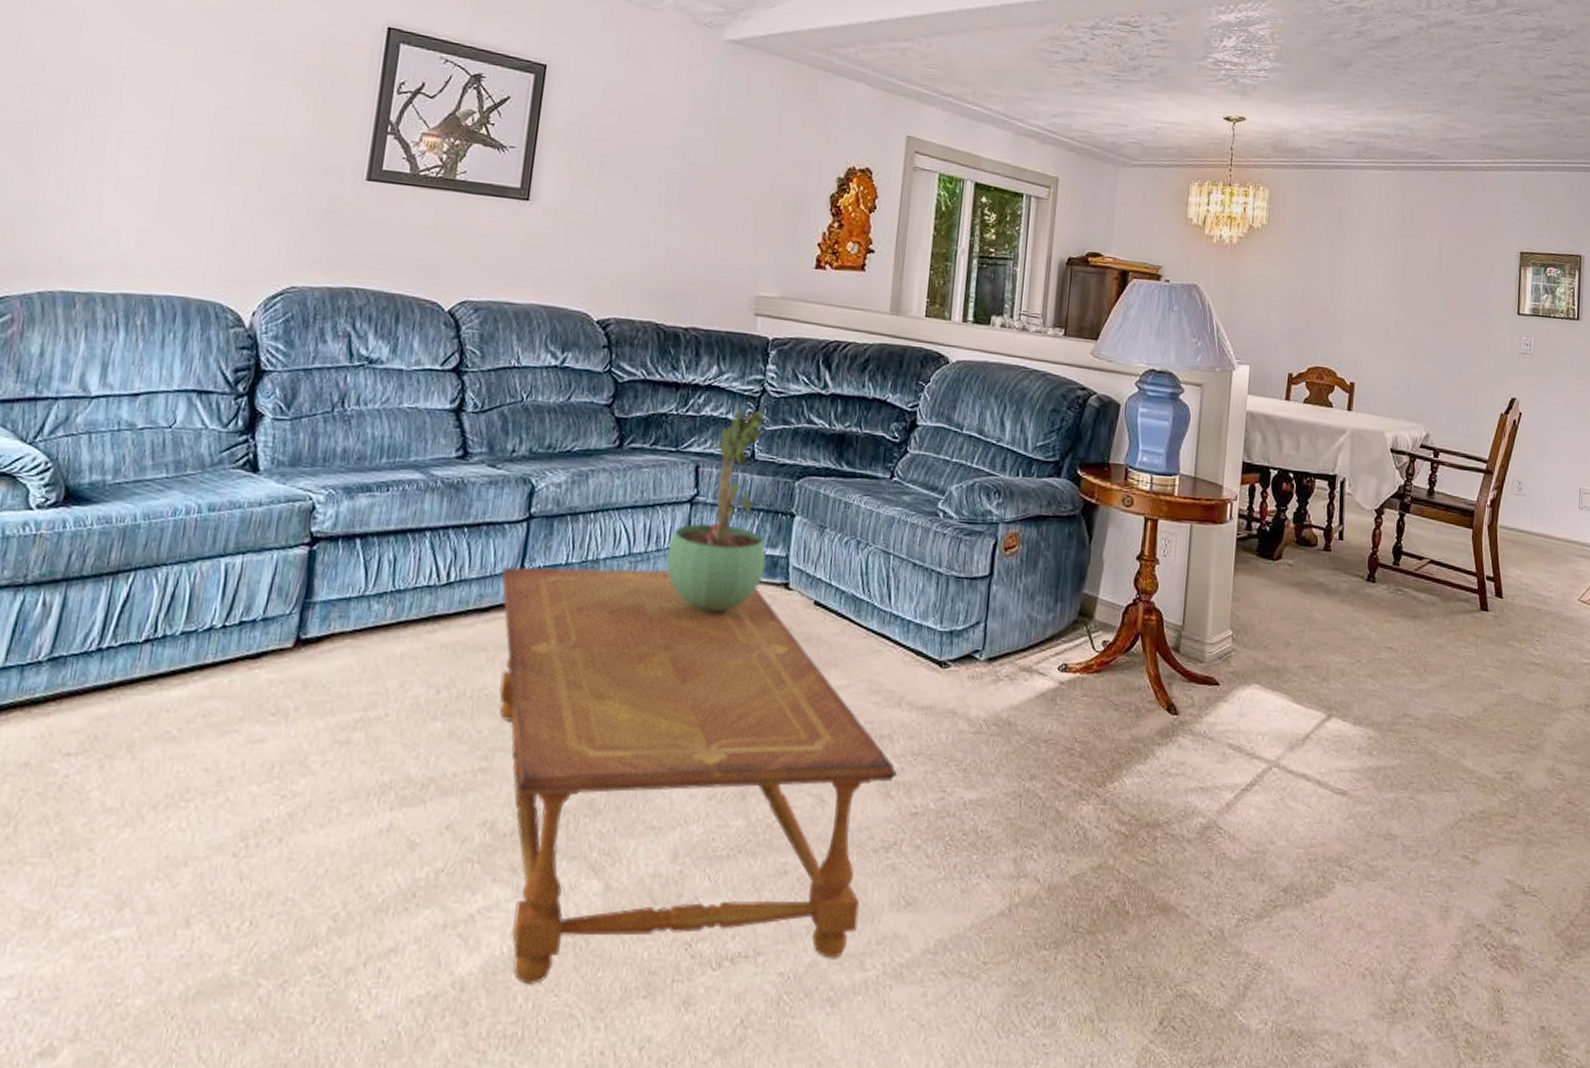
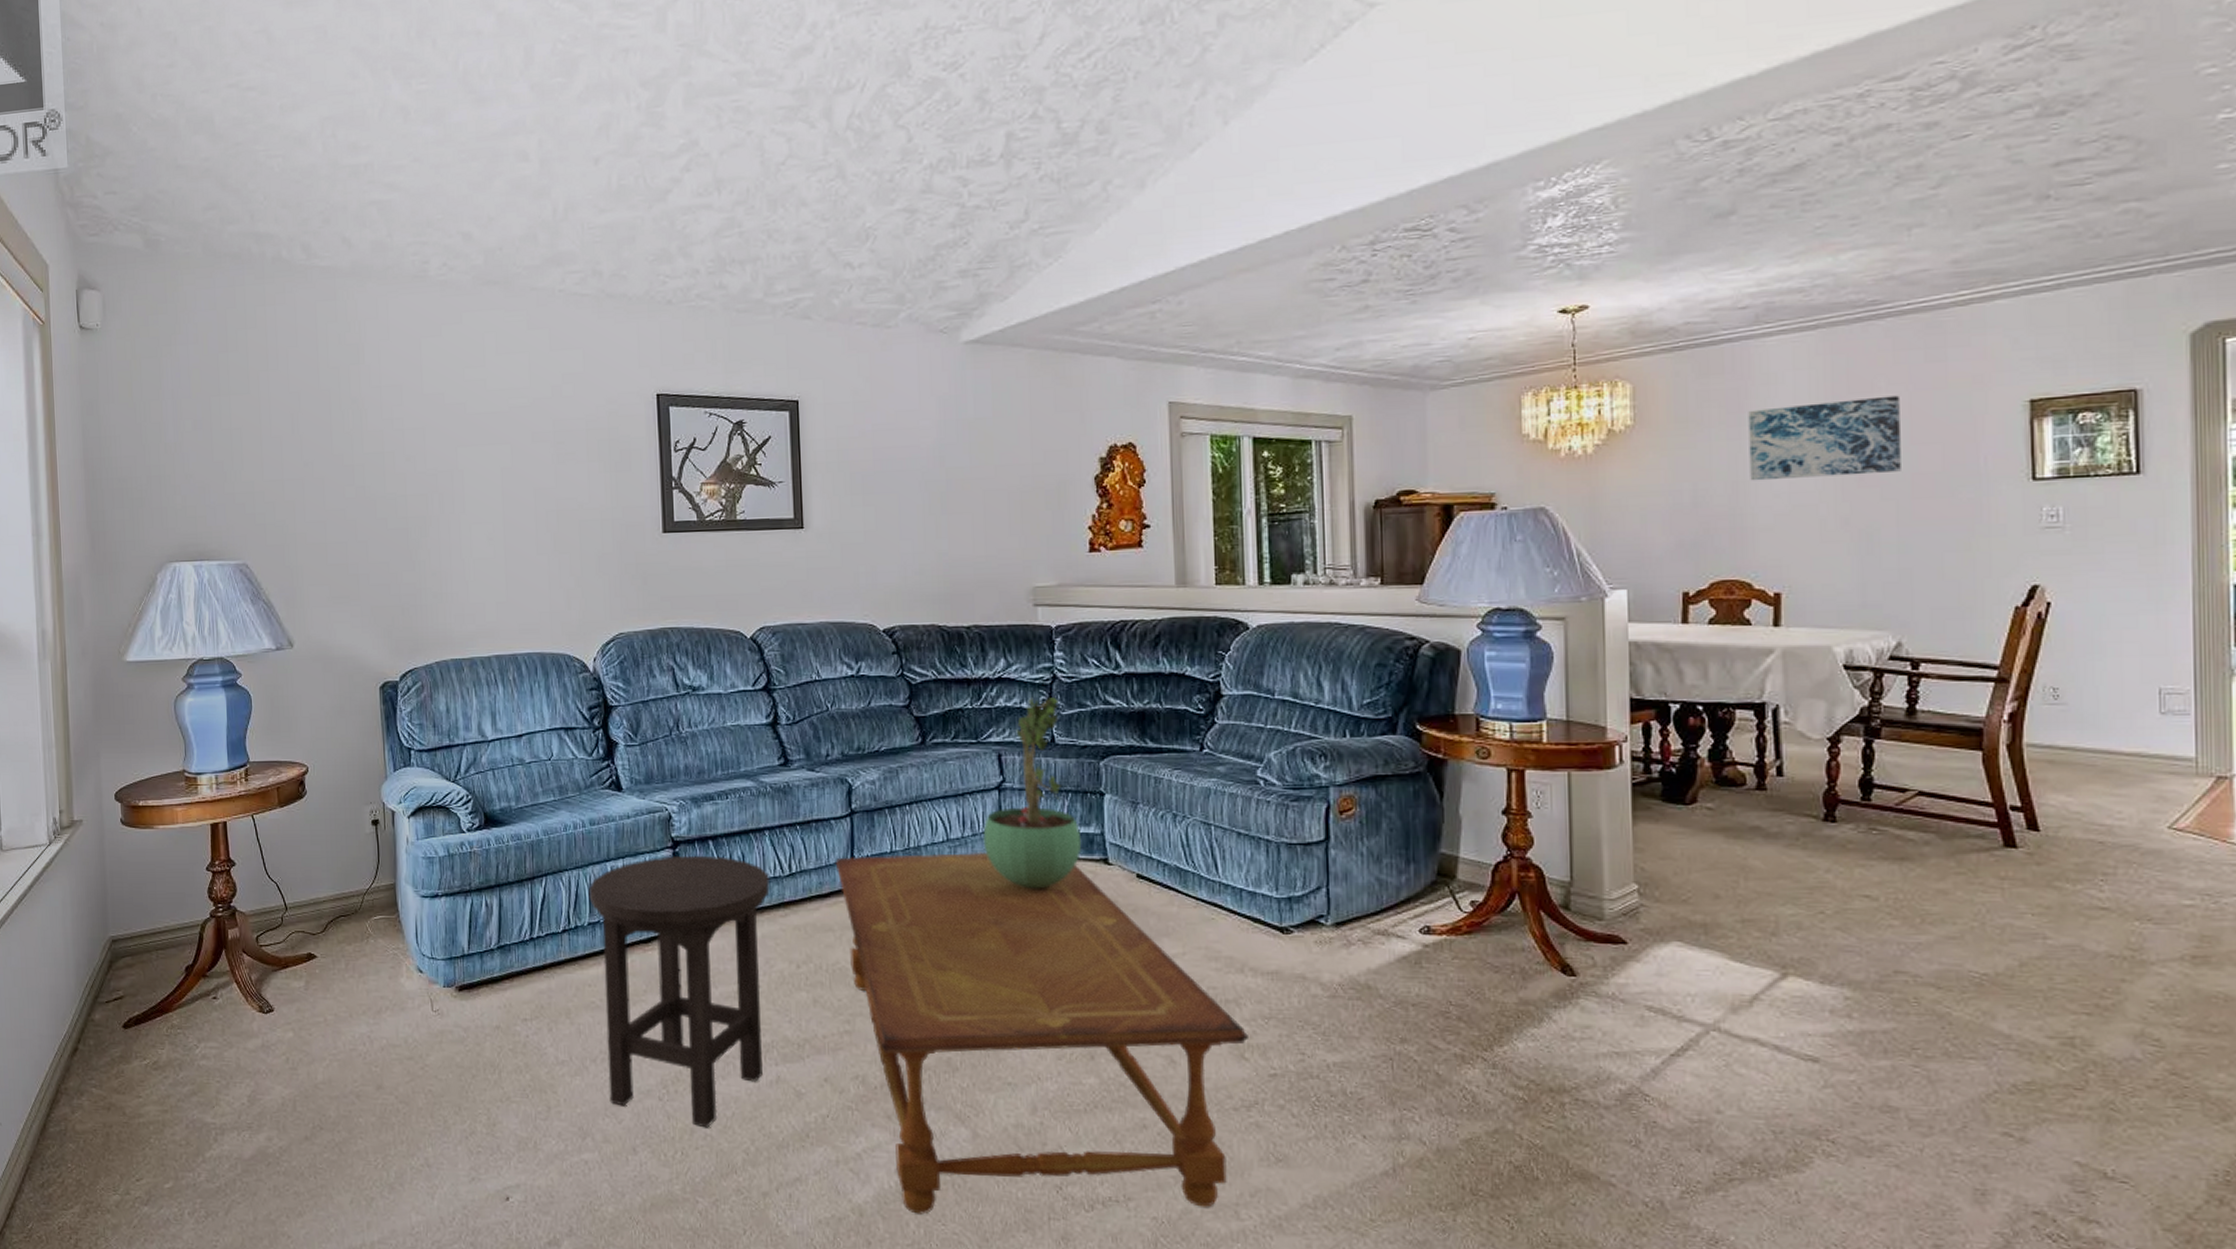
stool: none [165,553,423,890] -> present [588,855,771,1128]
wall art: none [1342,227,1443,294] -> present [1748,395,1901,481]

